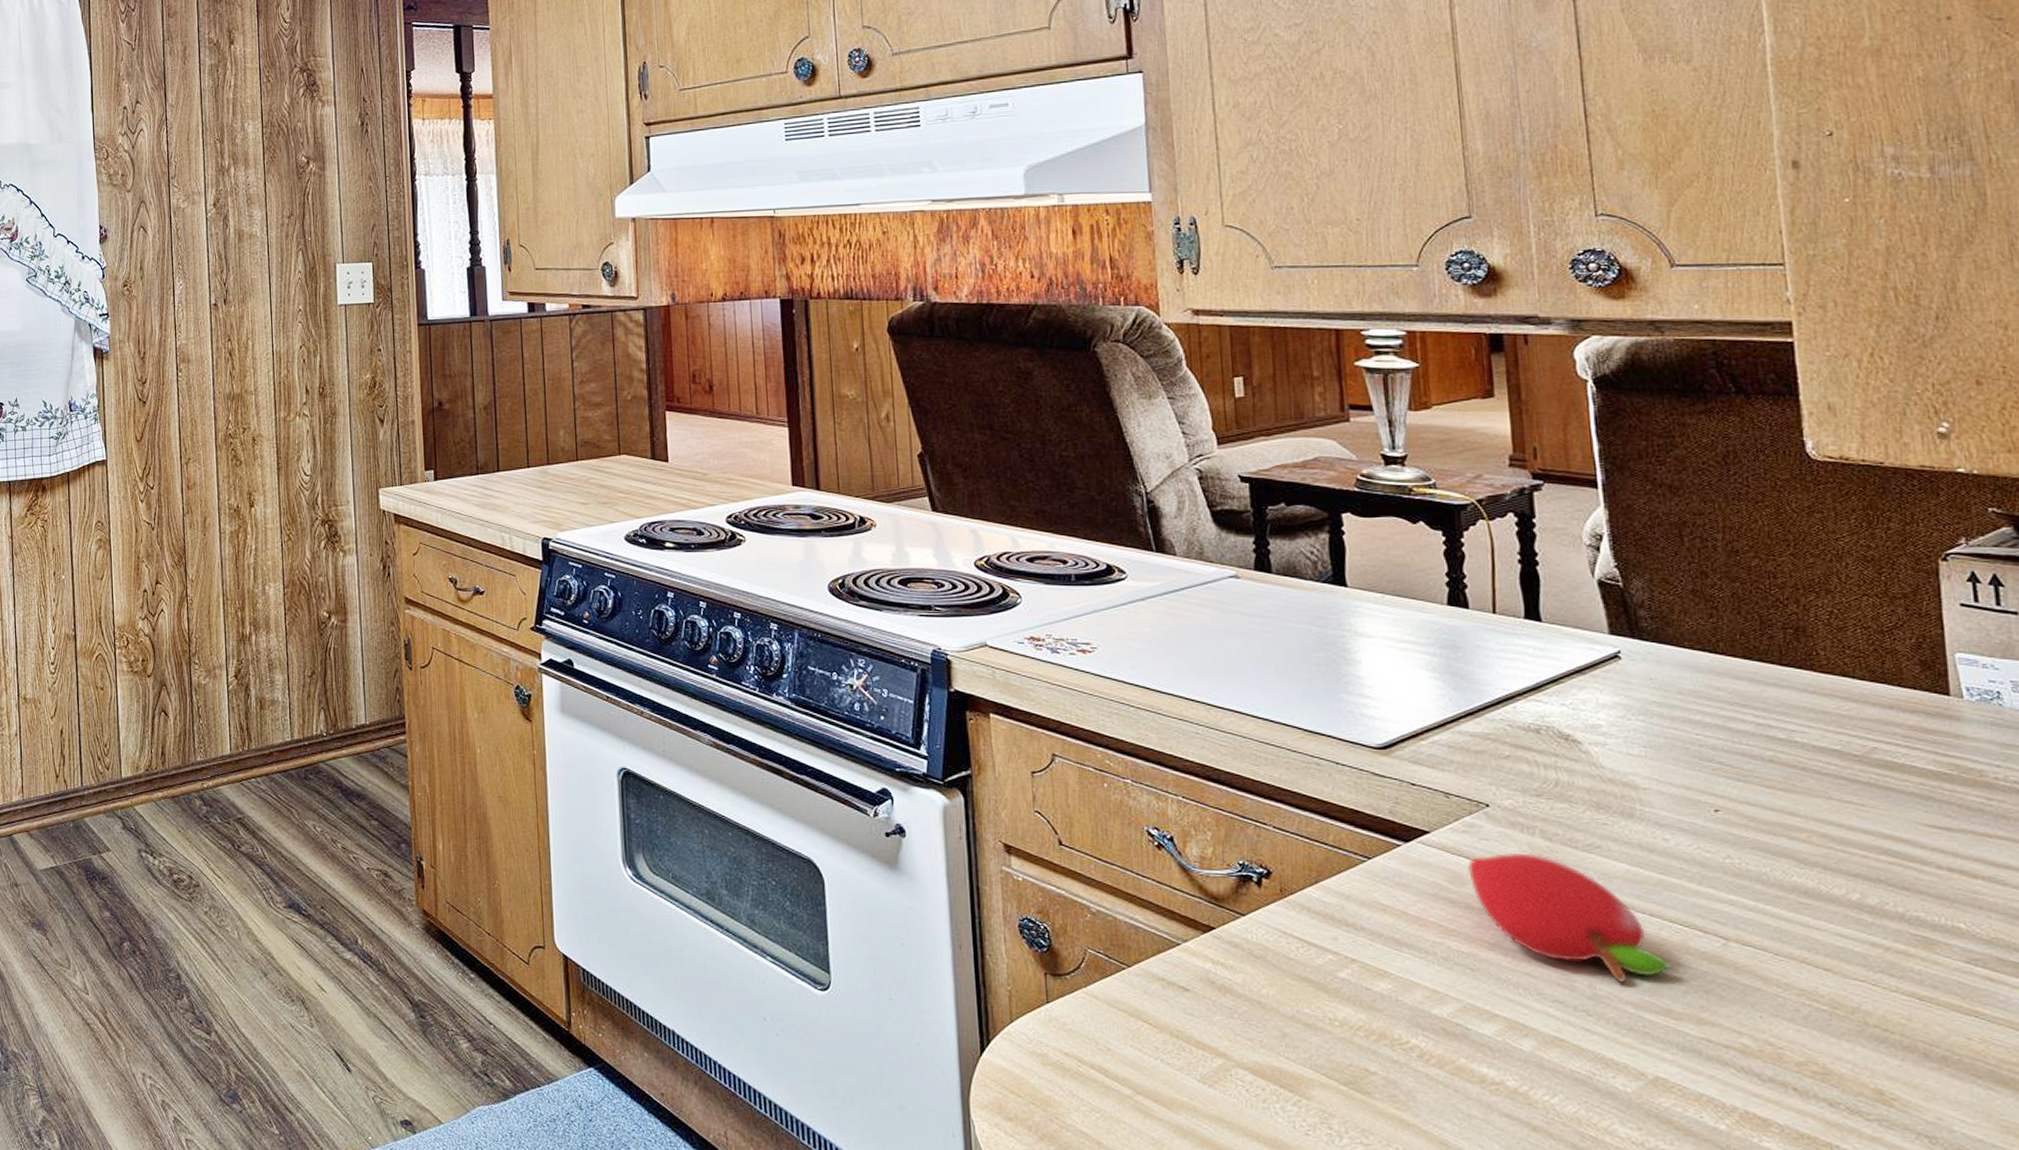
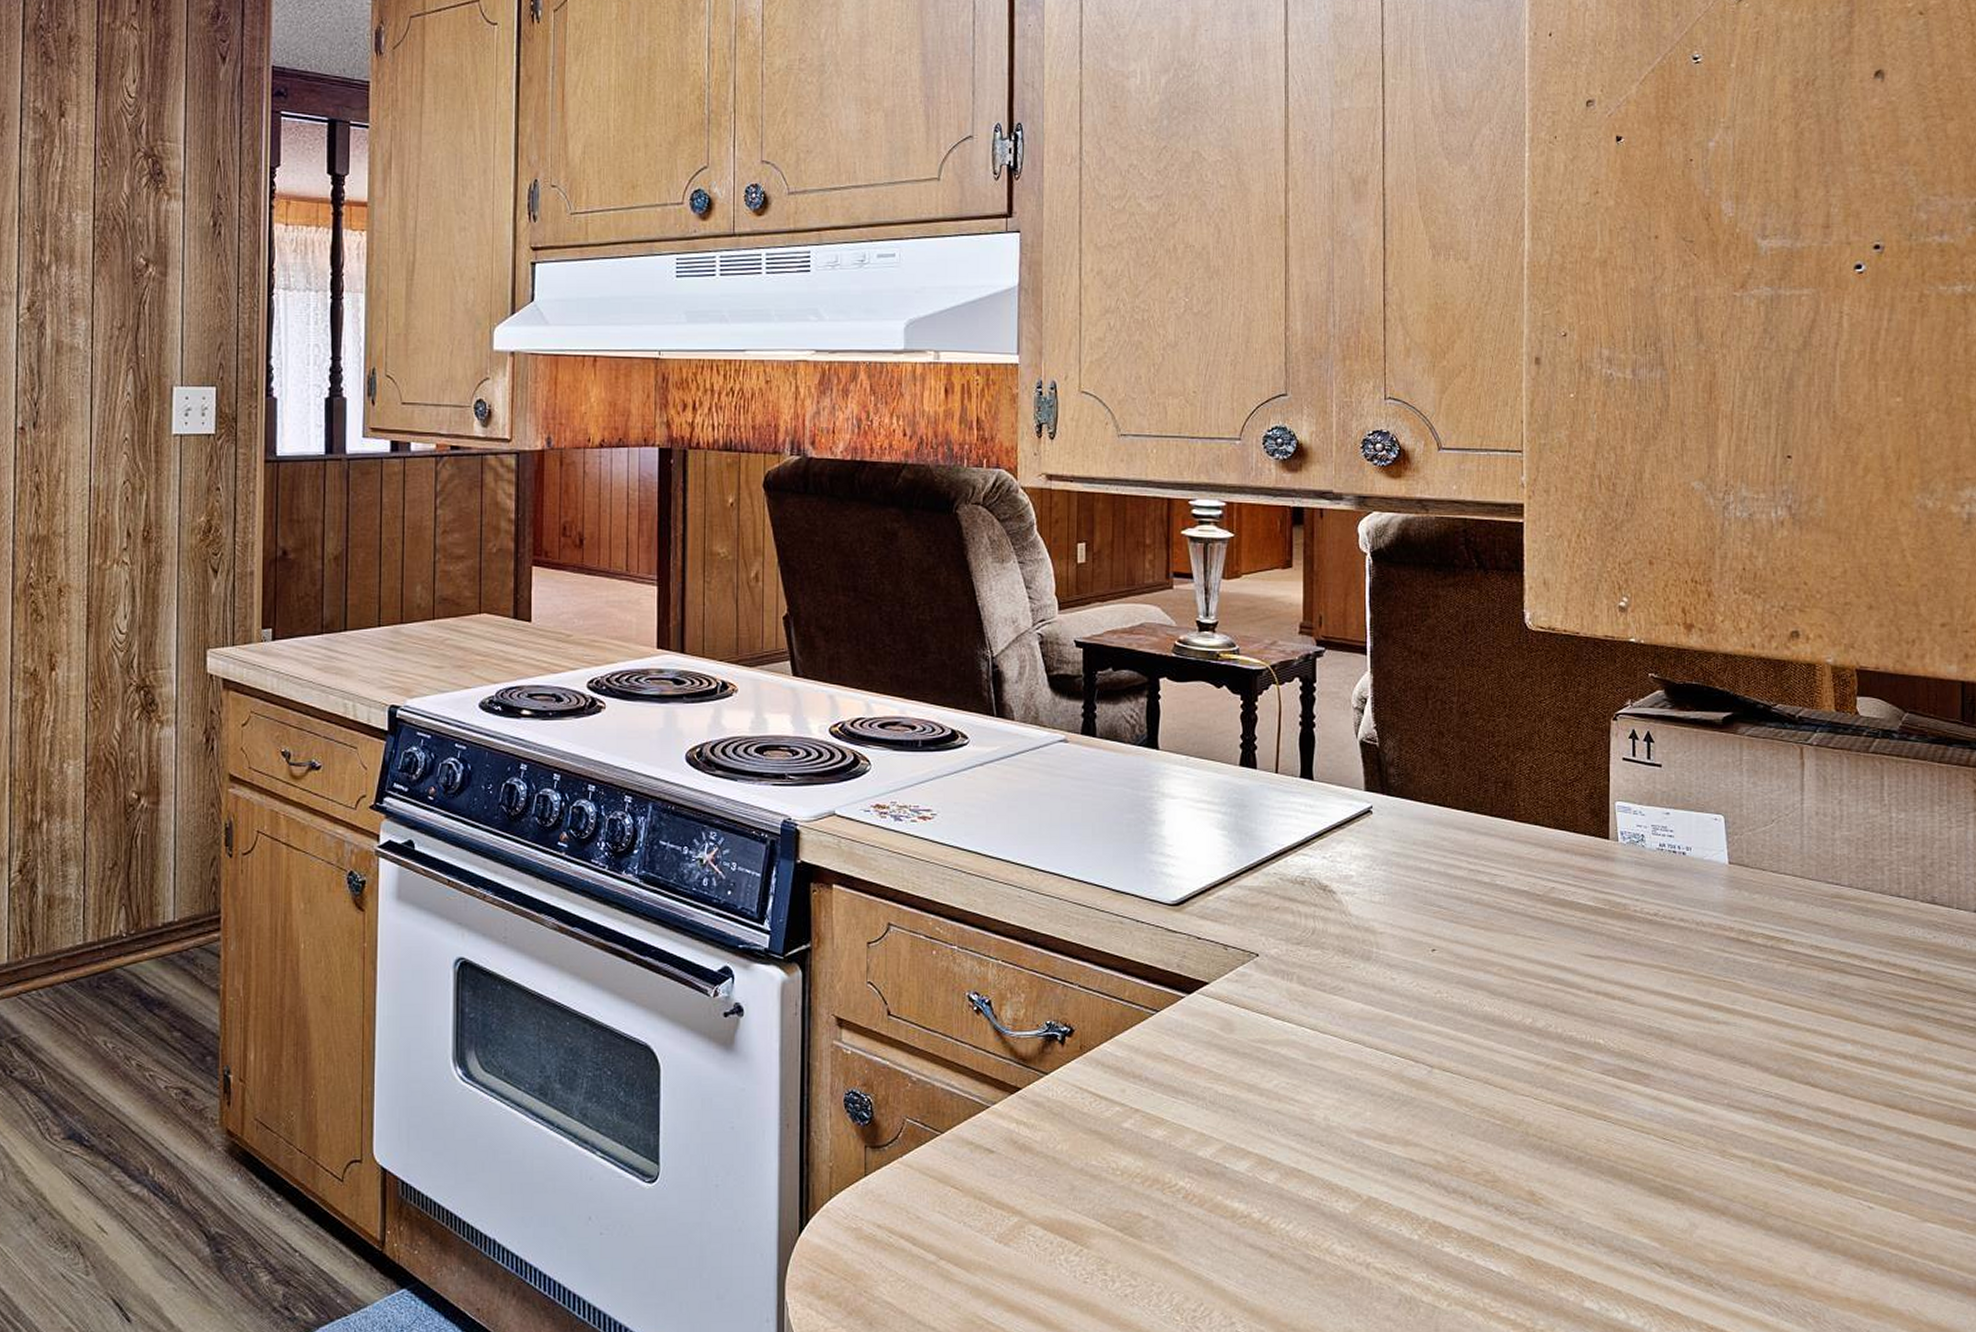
fruit: present [1467,852,1671,983] -> none [1237,998,1388,1113]

